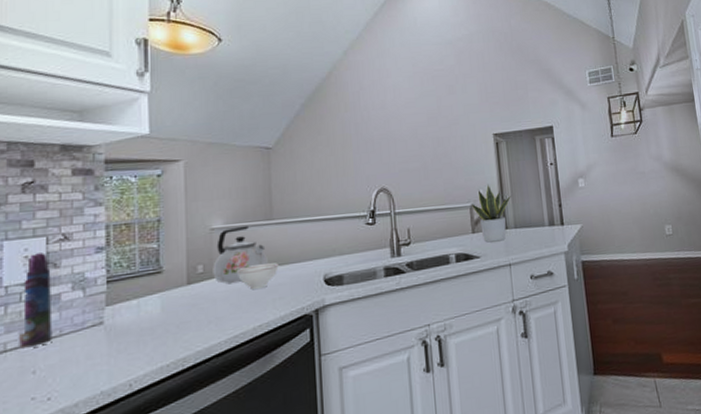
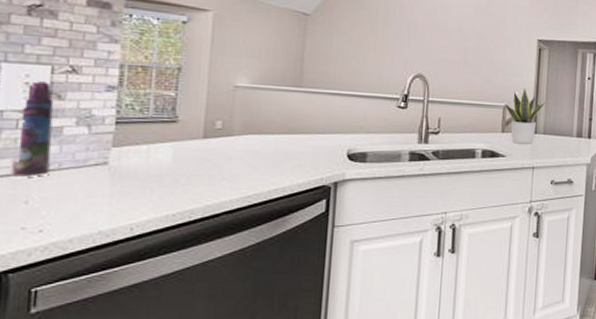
kettle: present [213,226,268,284] -> none [231,88,292,145]
bowl: present [236,263,279,291] -> none [257,129,302,154]

